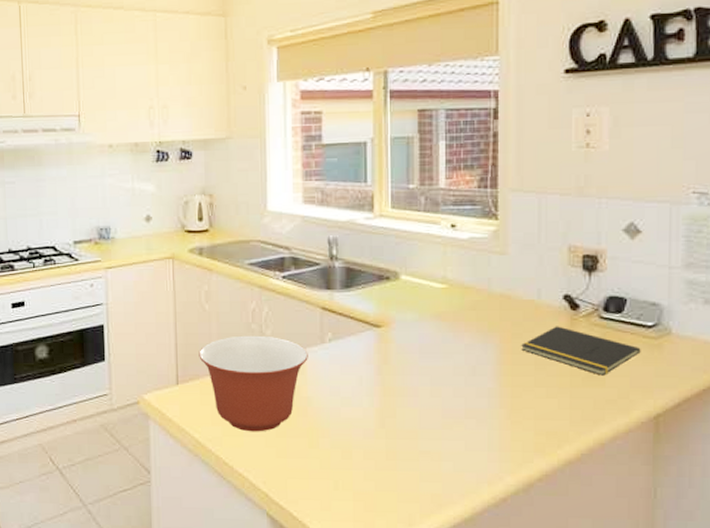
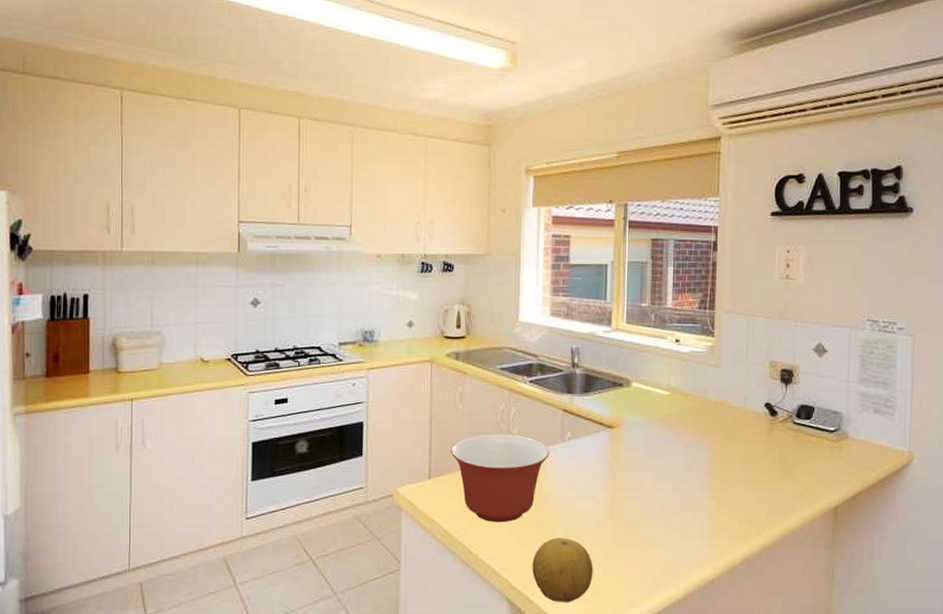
fruit: none [294,449,364,519] -> present [532,538,593,602]
notepad: present [521,326,641,376] -> none [730,429,825,473]

